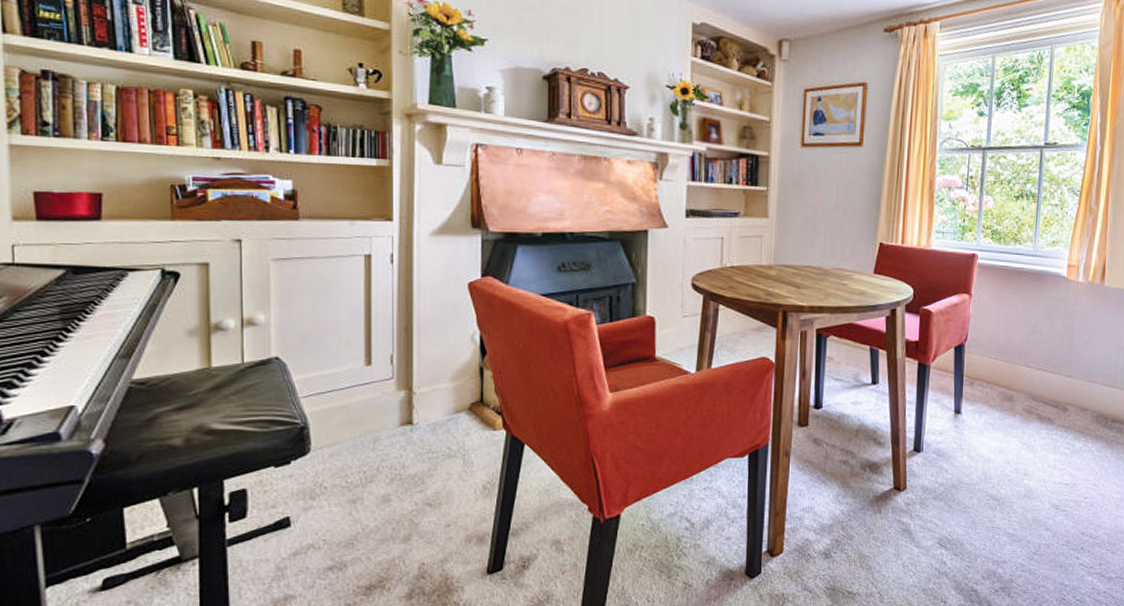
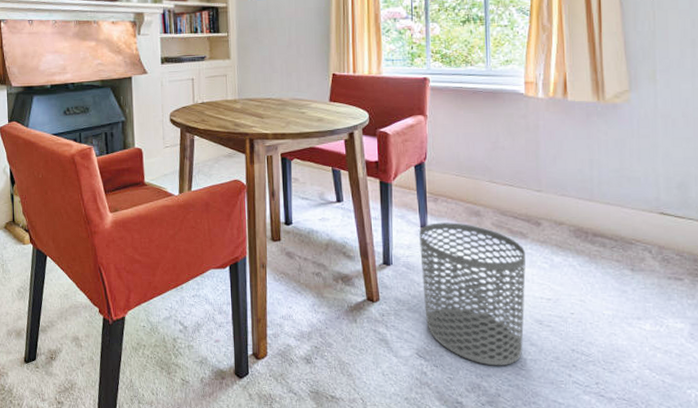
waste bin: none [950,407,1050,552] -> present [419,222,526,366]

